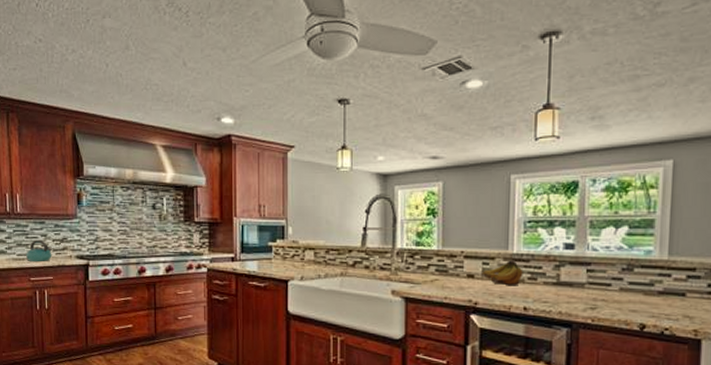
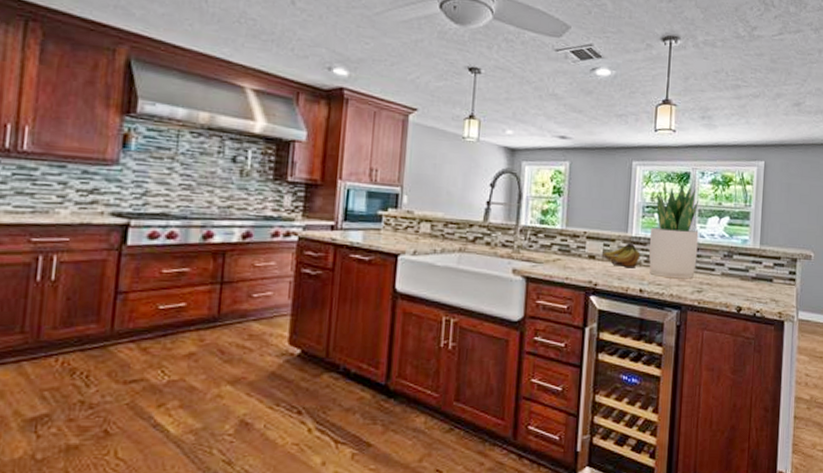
kettle: present [25,240,52,262] -> none [27,189,73,218]
planter: none [532,194,591,296] -> present [649,184,700,279]

